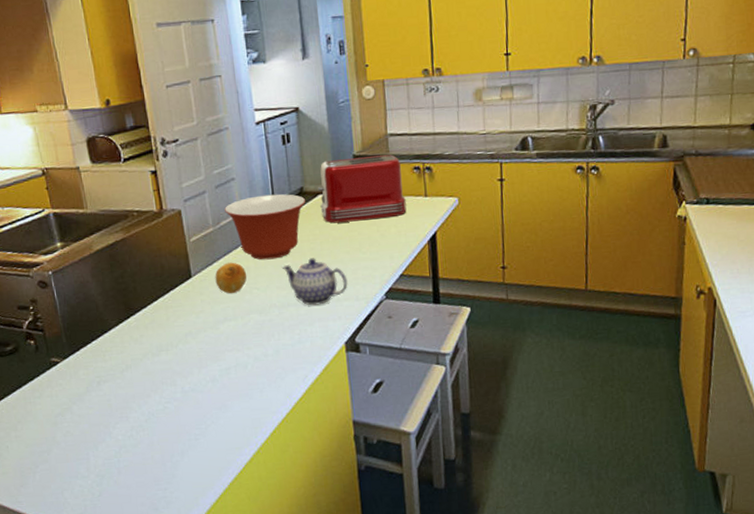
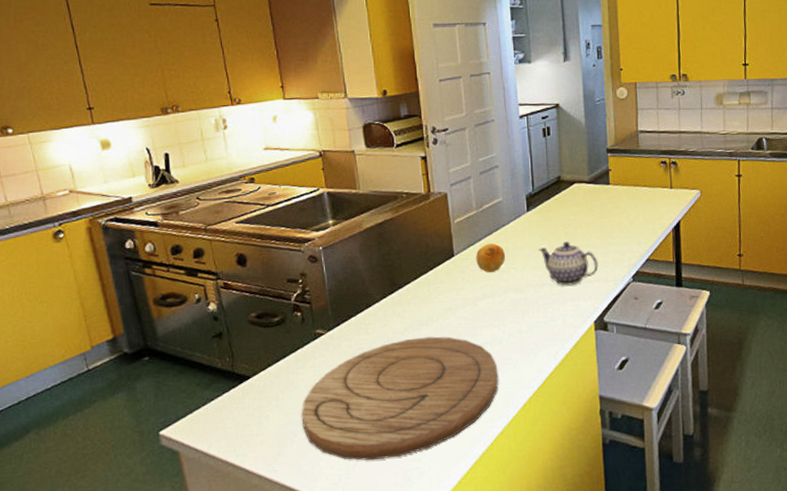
cutting board: none [41,362,245,491] -> present [301,336,499,461]
mixing bowl: present [224,193,306,260] -> none [488,181,563,242]
toaster: present [317,155,407,223] -> none [573,149,654,210]

